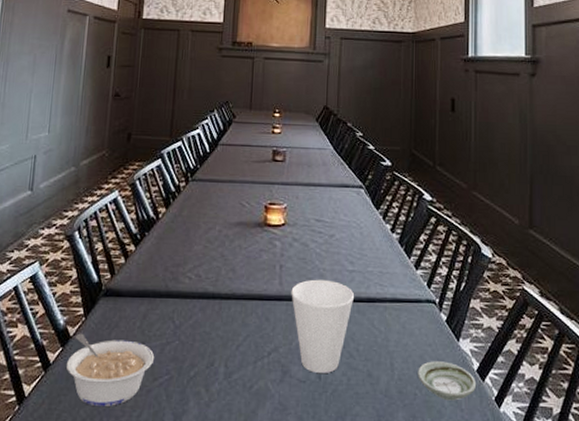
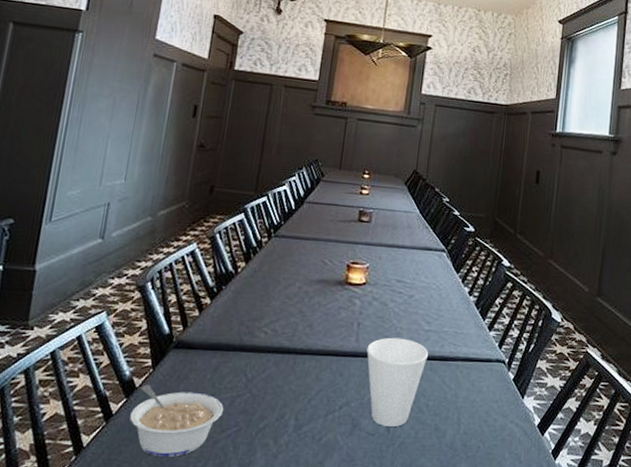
saucer: present [418,361,477,401] -> none [482,416,537,453]

